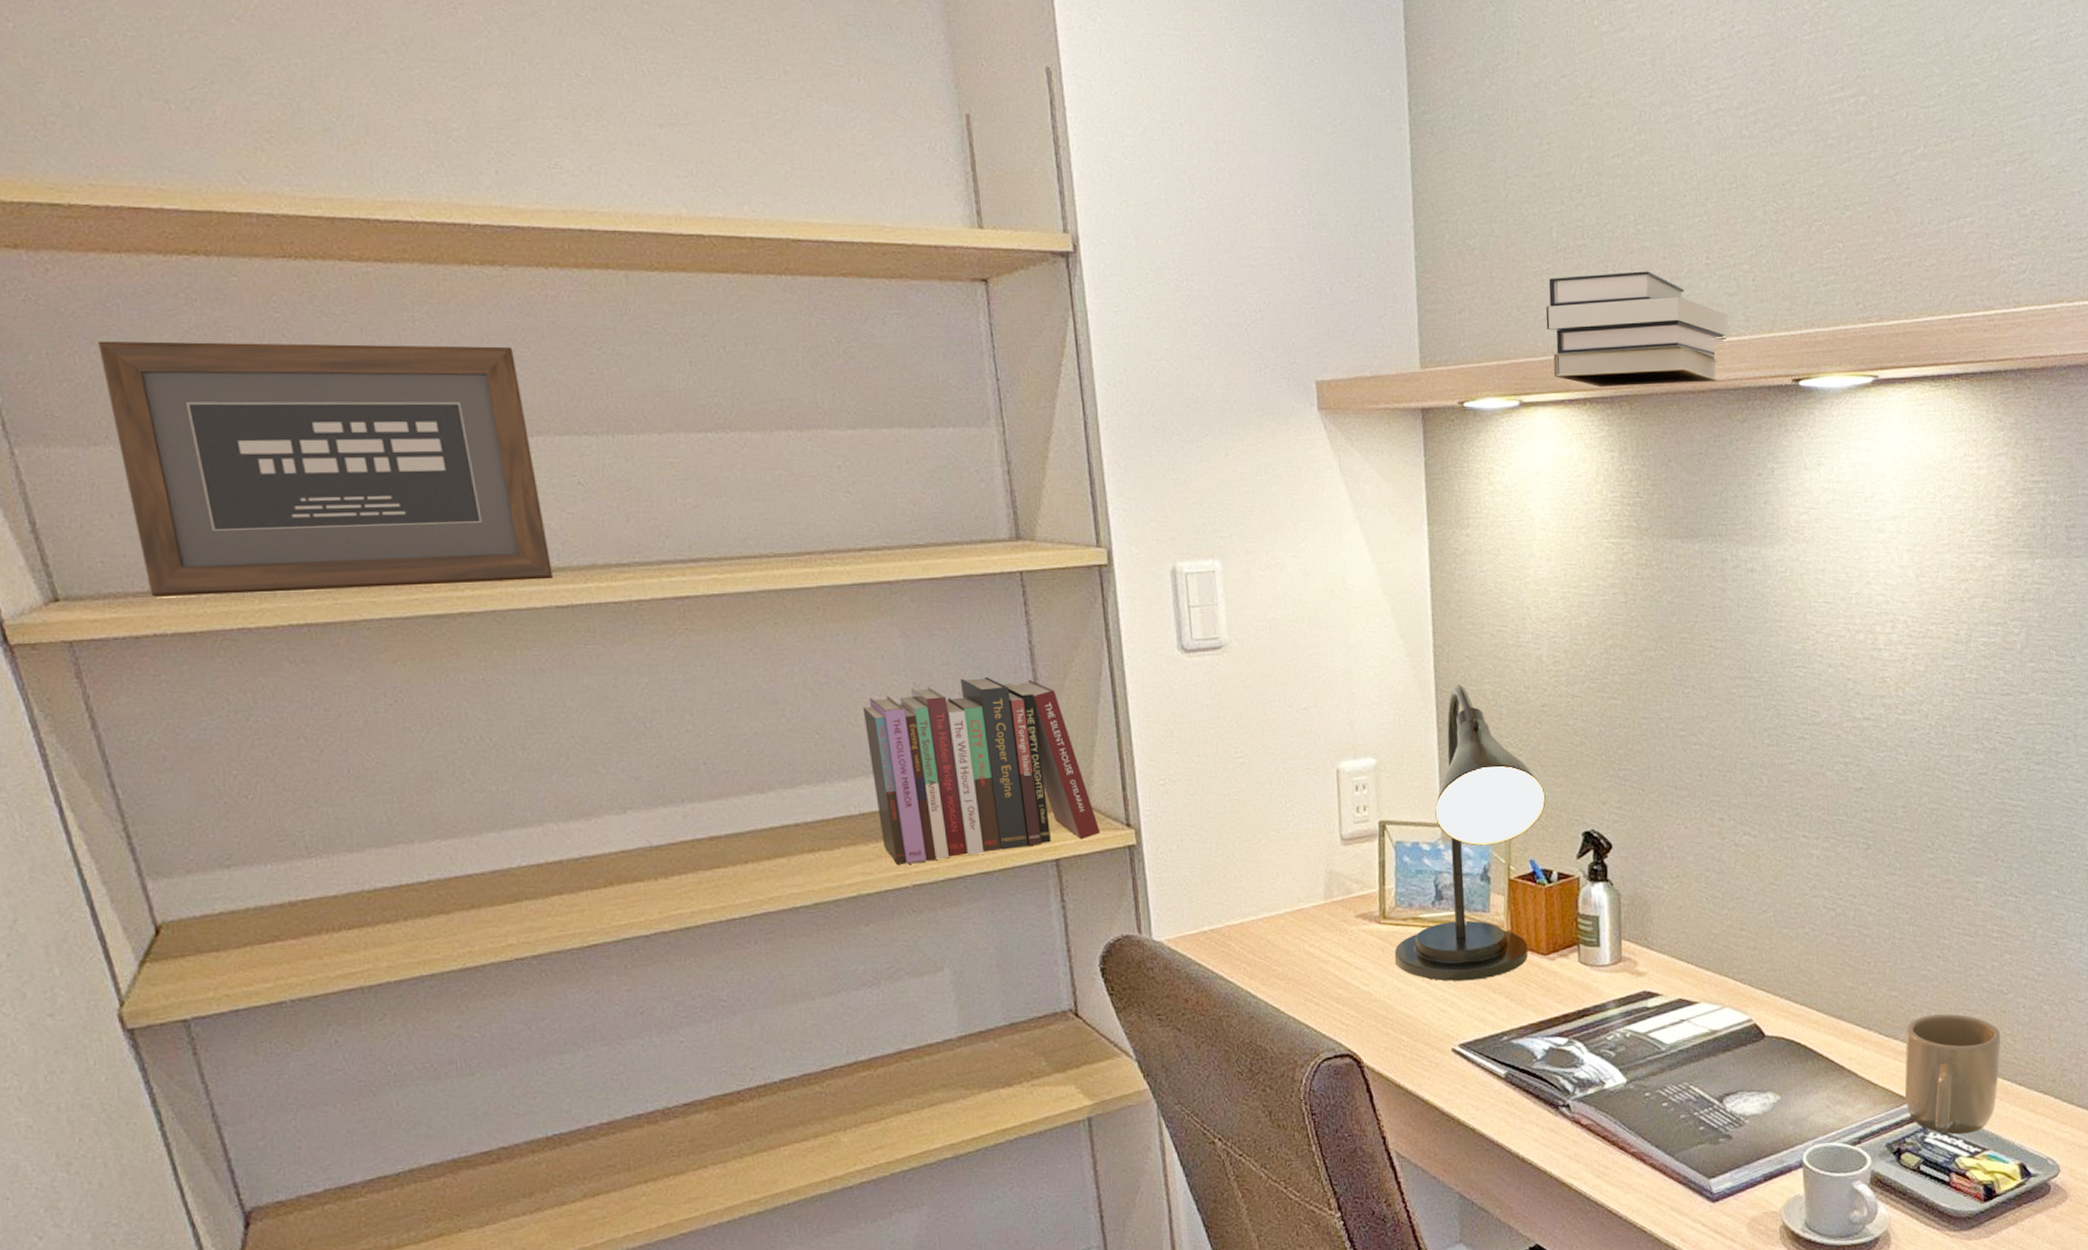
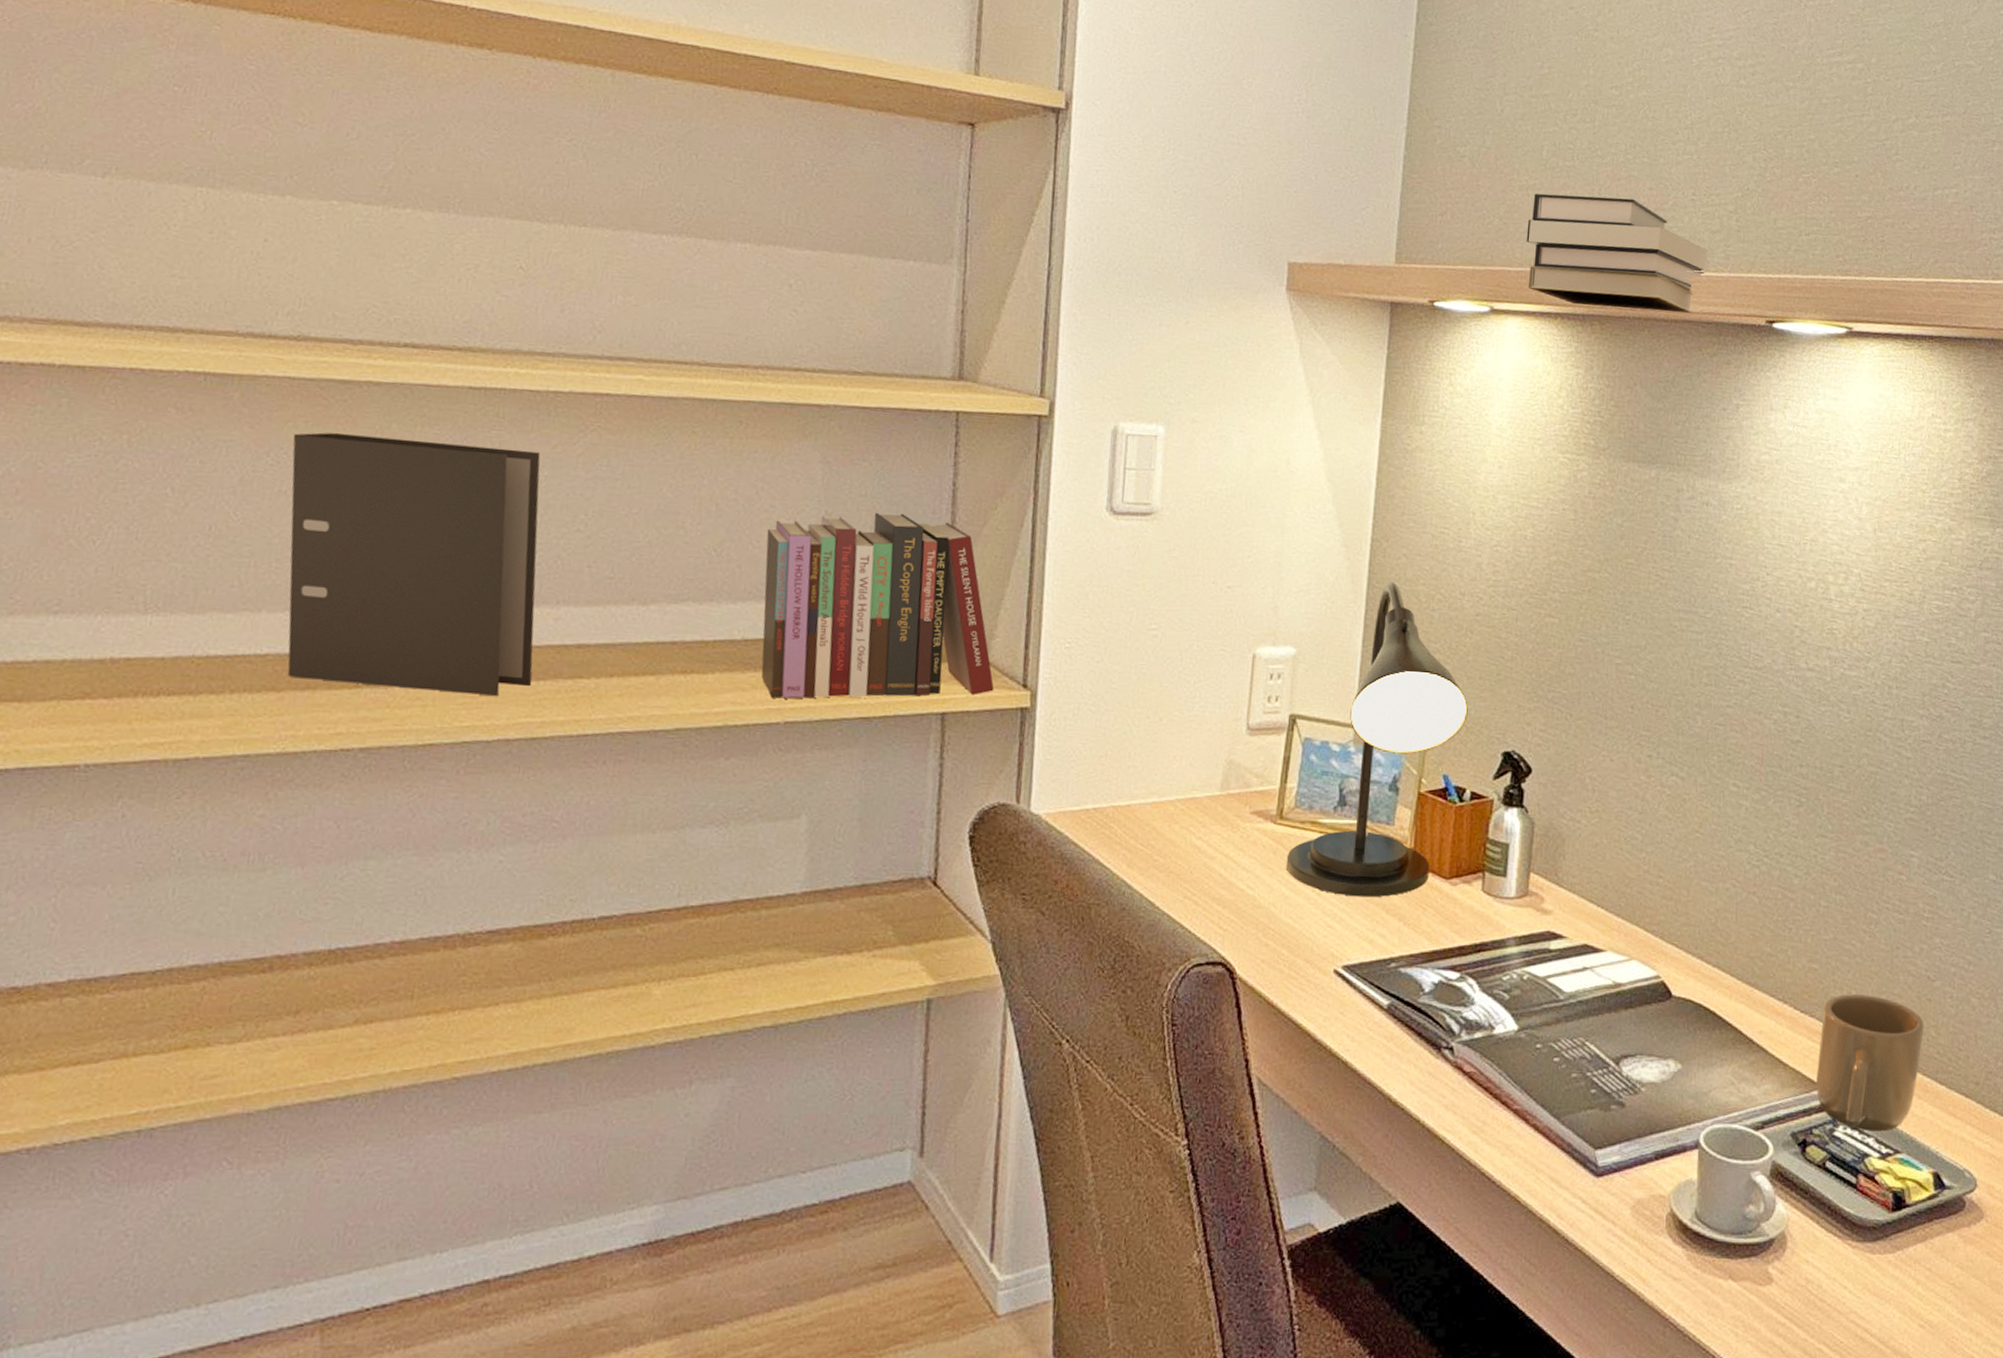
picture frame: present [98,341,554,597] -> none [48,69,483,360]
binder: none [404,660,675,899] -> present [287,432,541,696]

